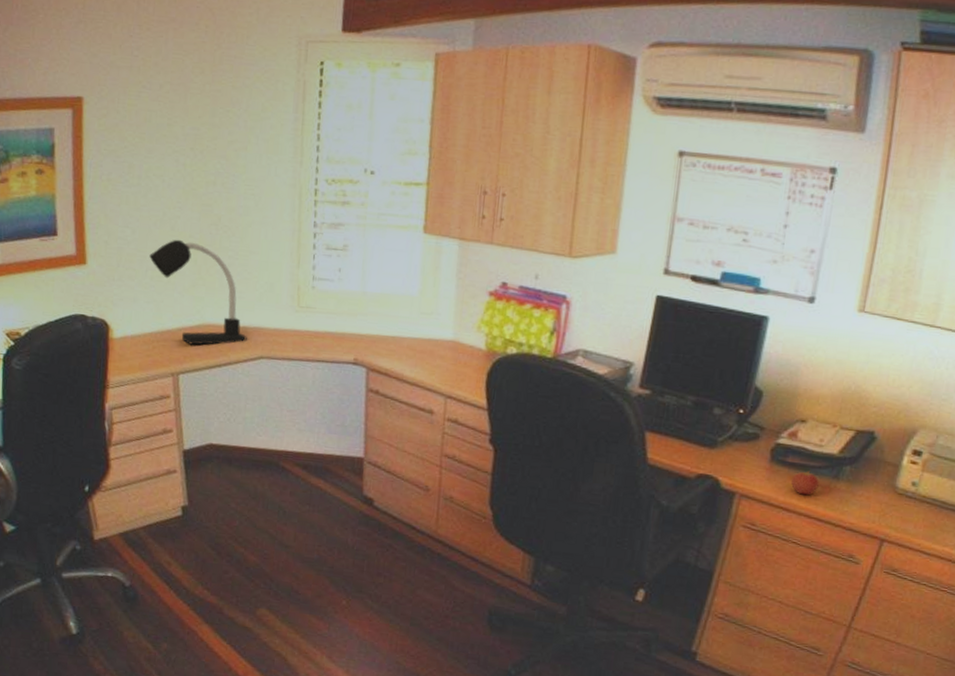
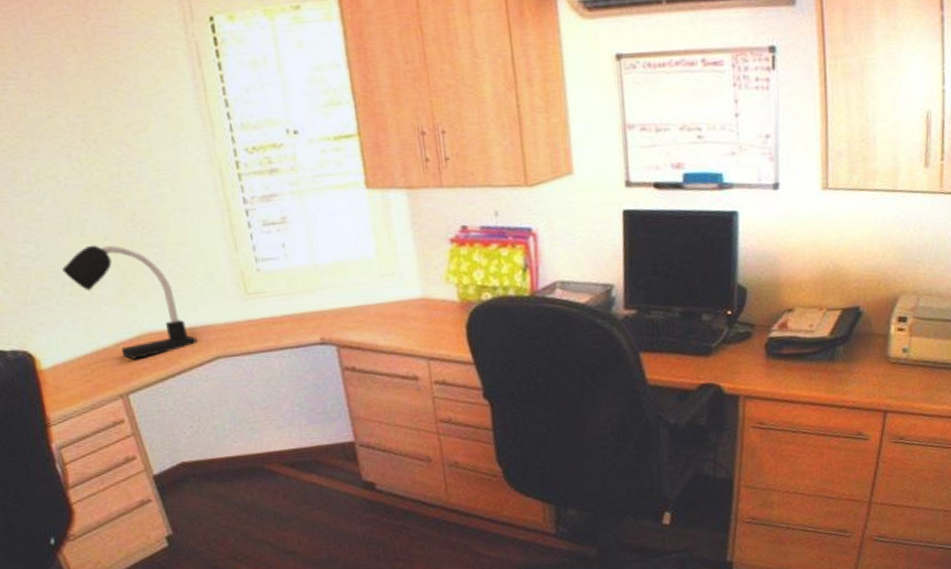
apple: present [791,470,819,496] -> none [790,358,817,384]

